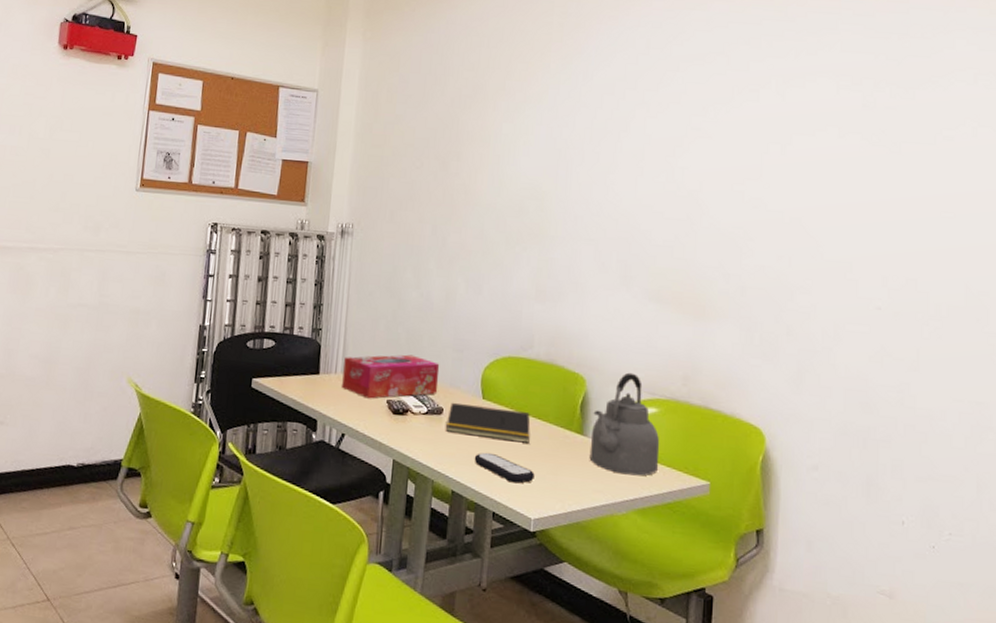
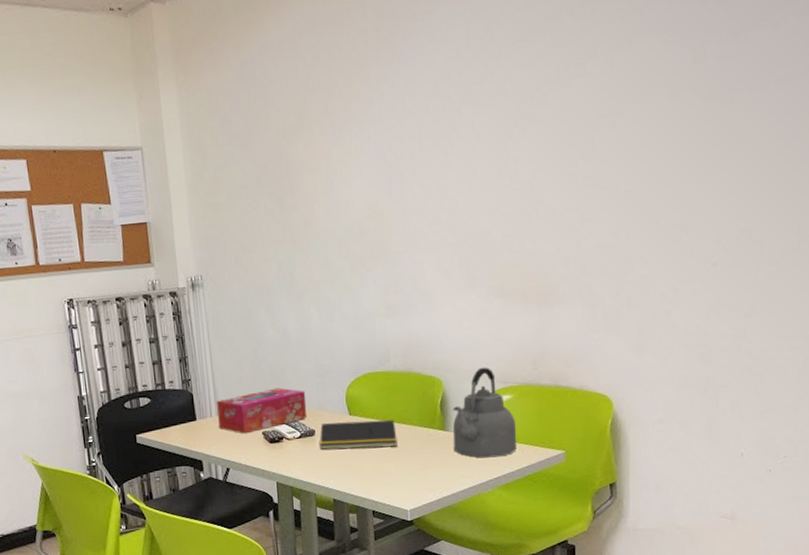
remote control: present [474,452,535,484] -> none [349,460,406,483]

